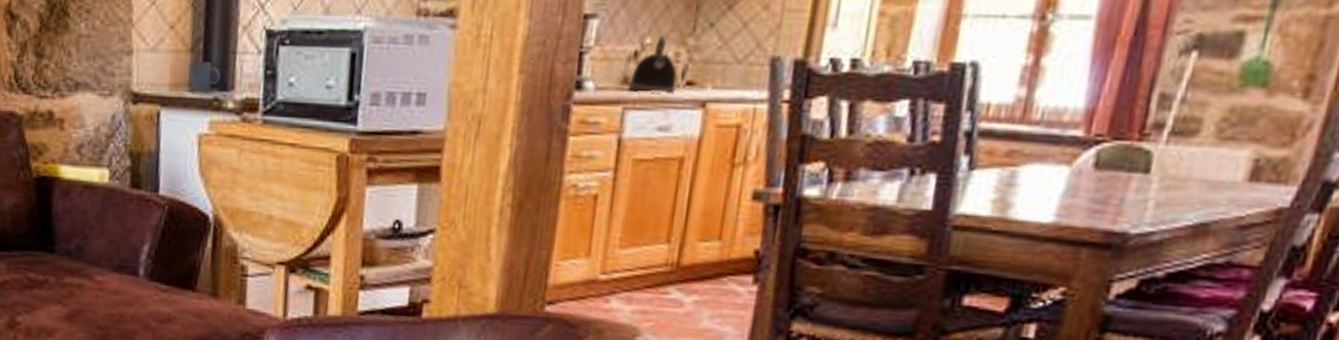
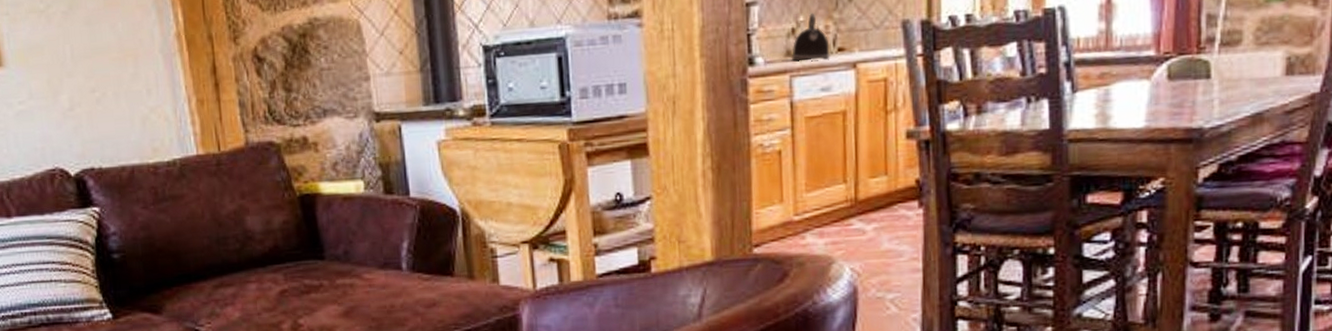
mug: present [189,61,221,93] -> none [420,78,449,107]

